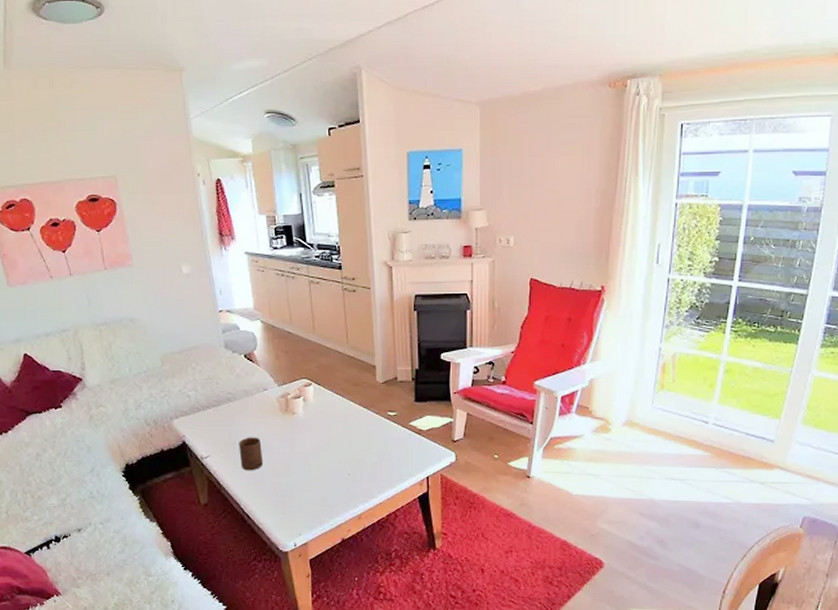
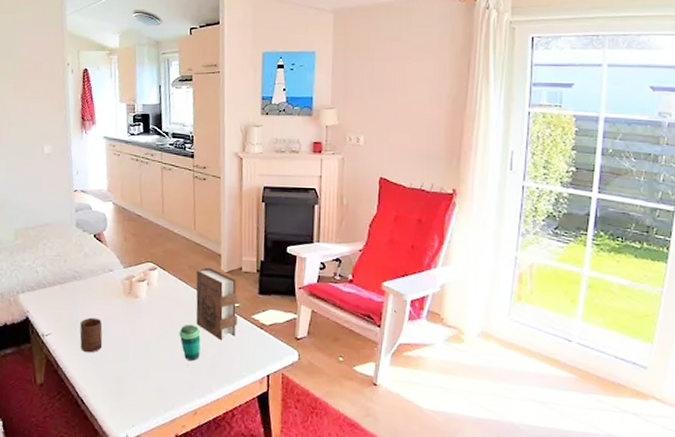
cup: none [338,436,361,469] -> present [179,325,201,361]
book: none [352,379,395,449] -> present [196,267,238,341]

